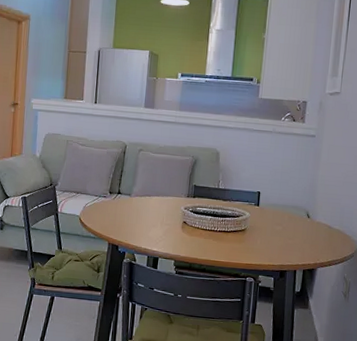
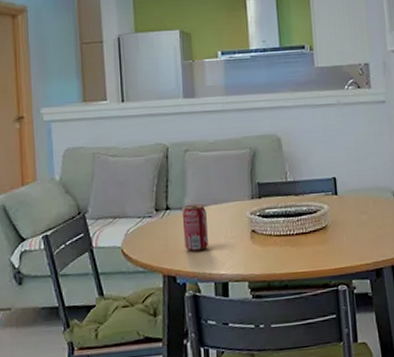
beverage can: none [128,192,149,230] -> present [182,203,208,252]

